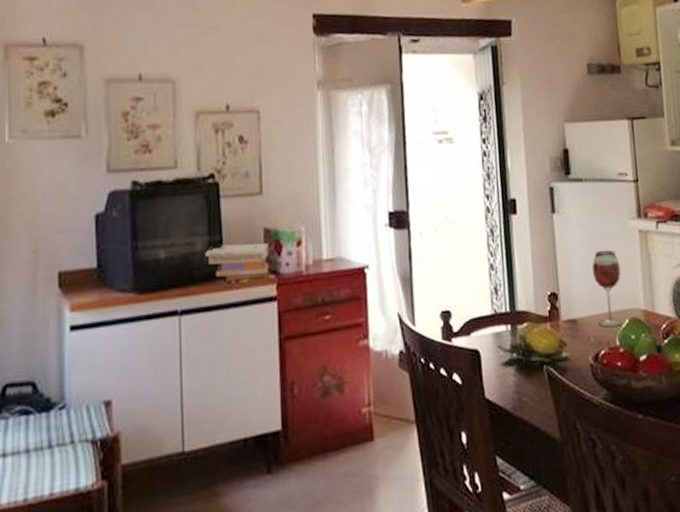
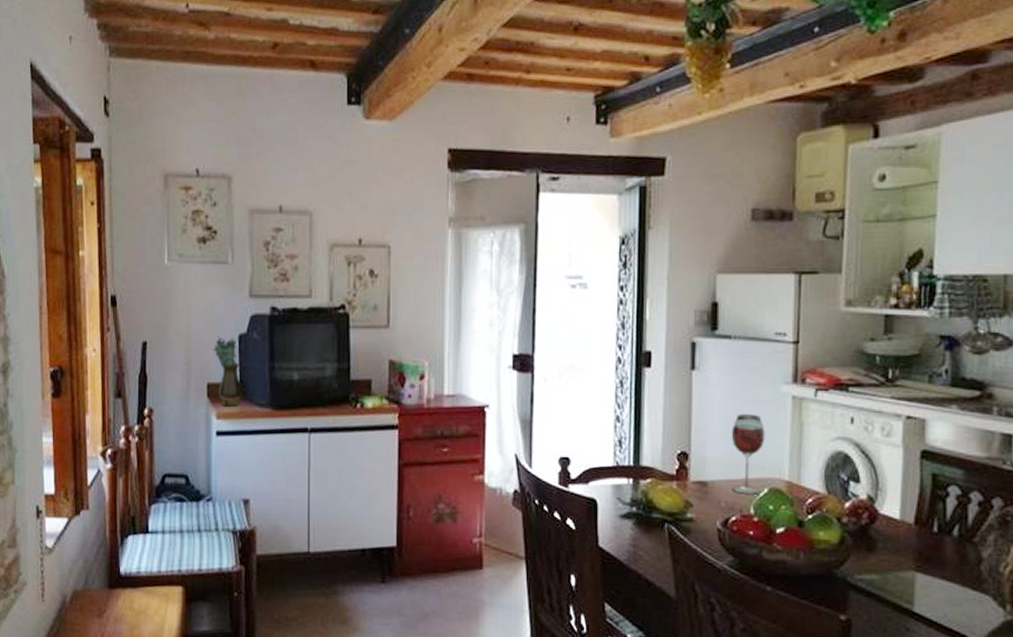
vase: none [65,218,101,296] -> present [213,336,242,407]
books: present [205,243,270,282] -> none [334,372,392,408]

